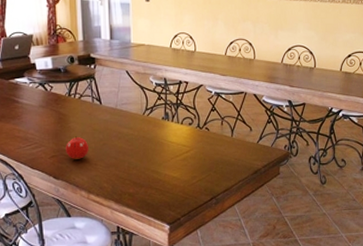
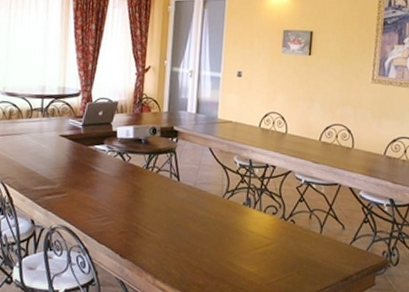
fruit: present [66,136,89,159] -> none [136,213,161,239]

